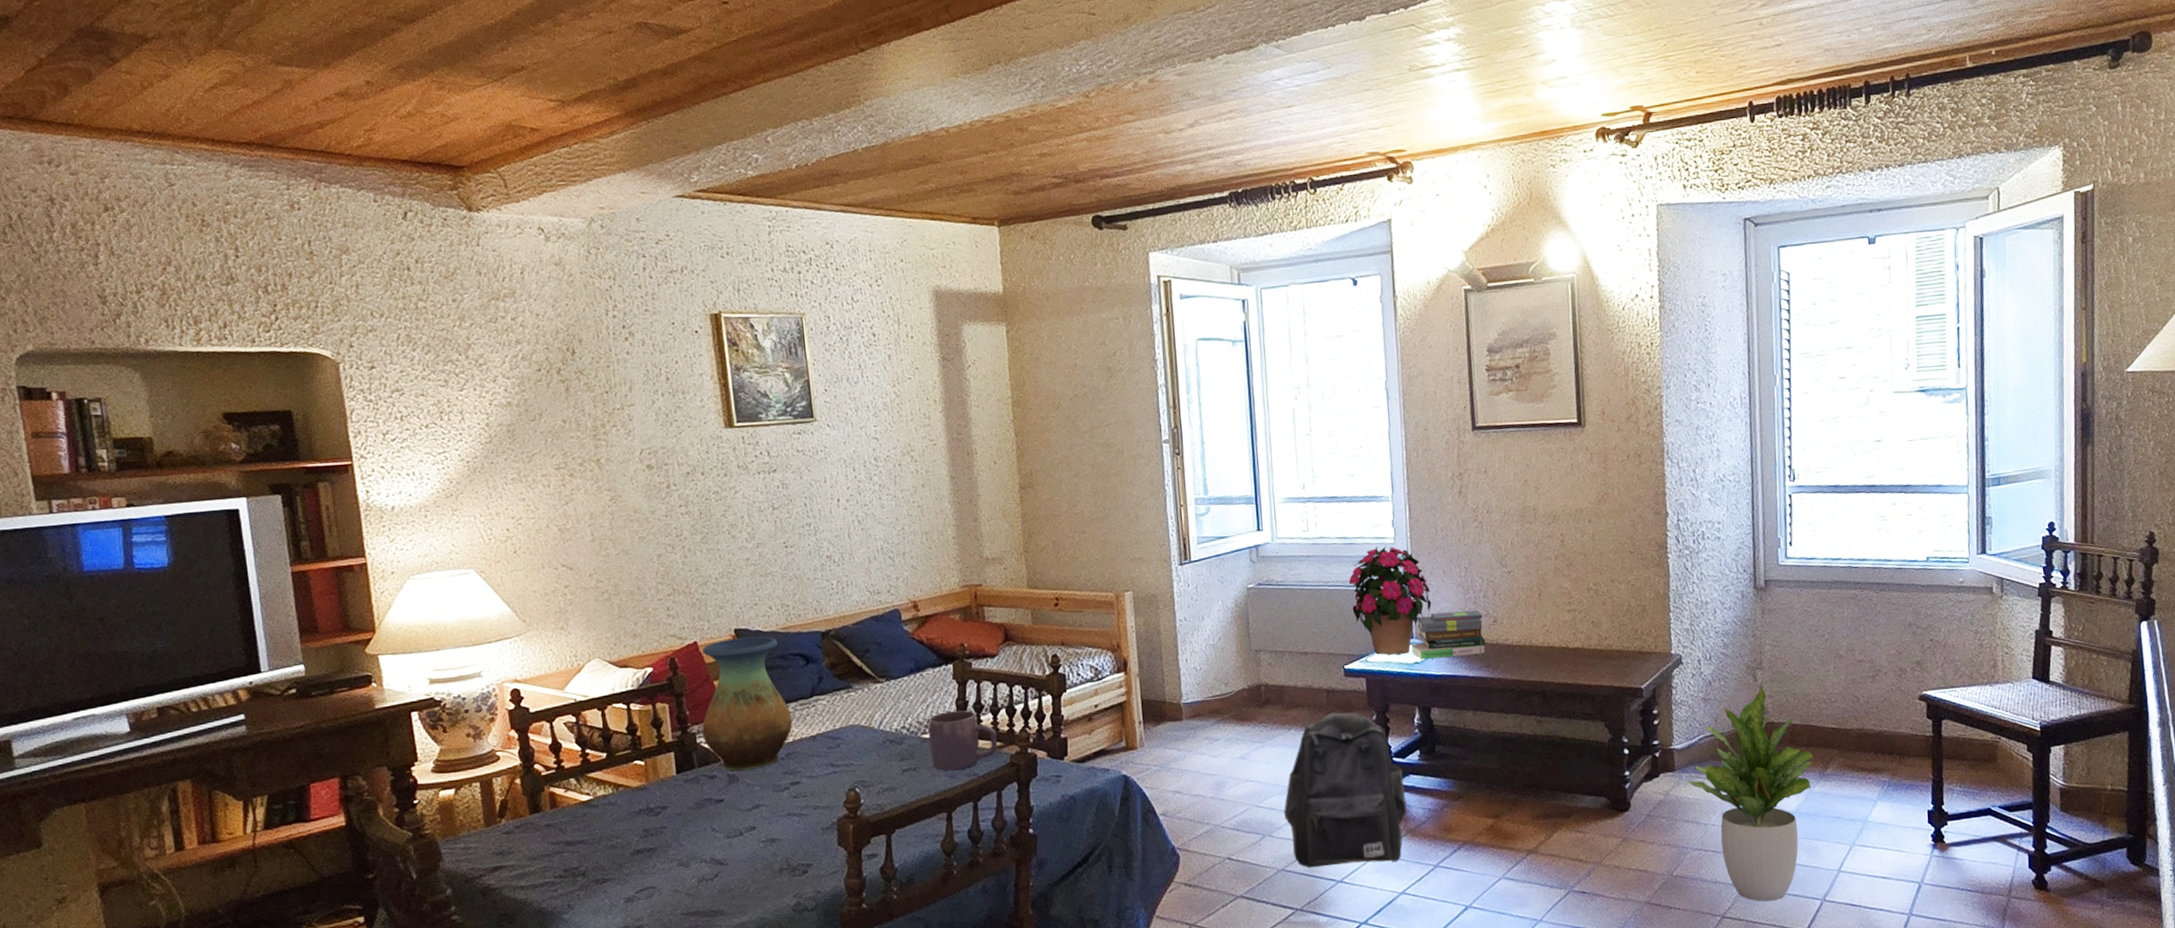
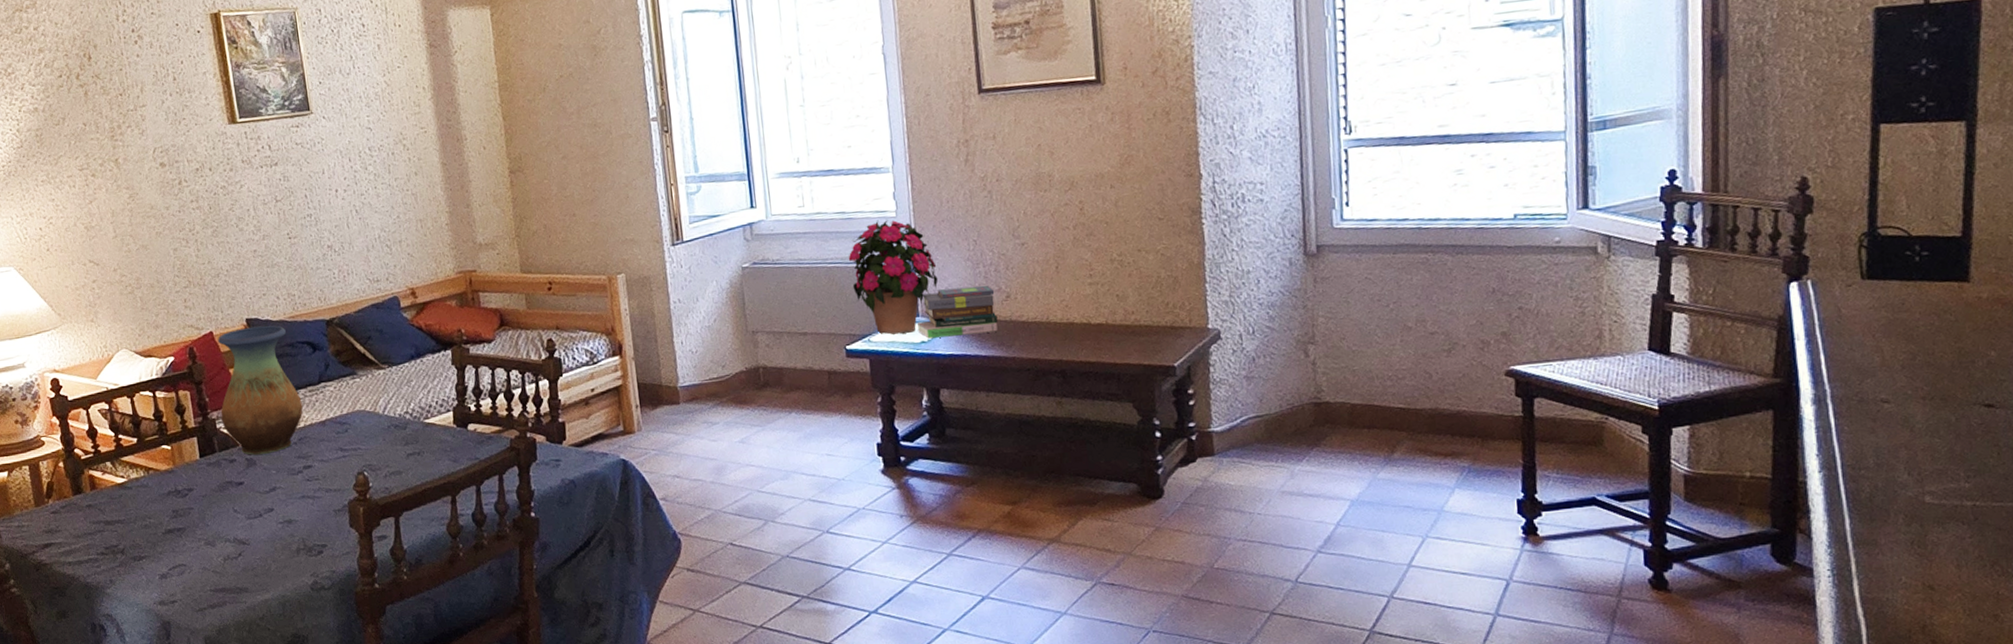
mug: present [928,710,998,771] -> none [429,395,498,455]
backpack: present [1284,712,1407,868] -> none [786,394,917,555]
potted plant: present [1686,687,1814,902] -> none [1227,363,1378,598]

